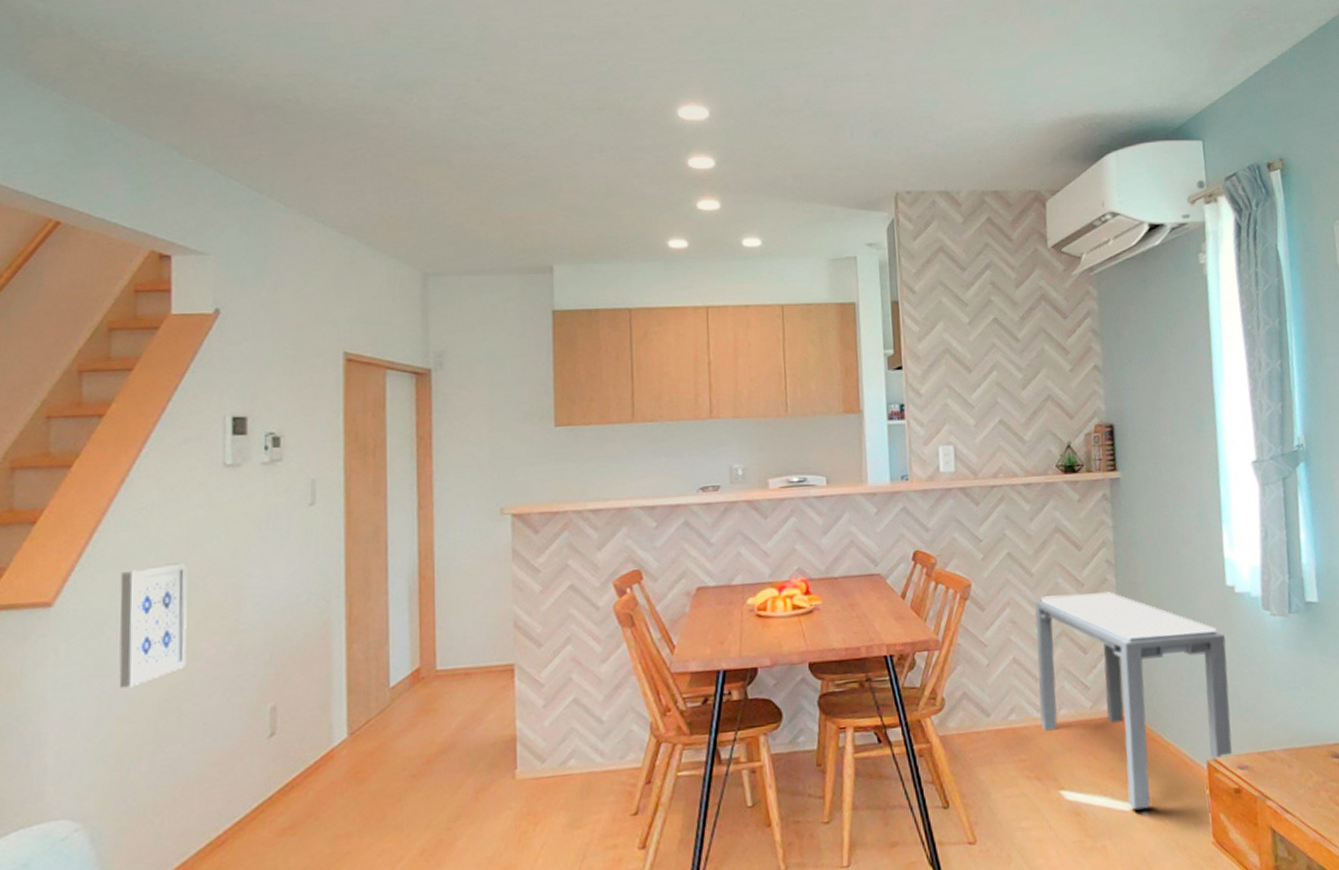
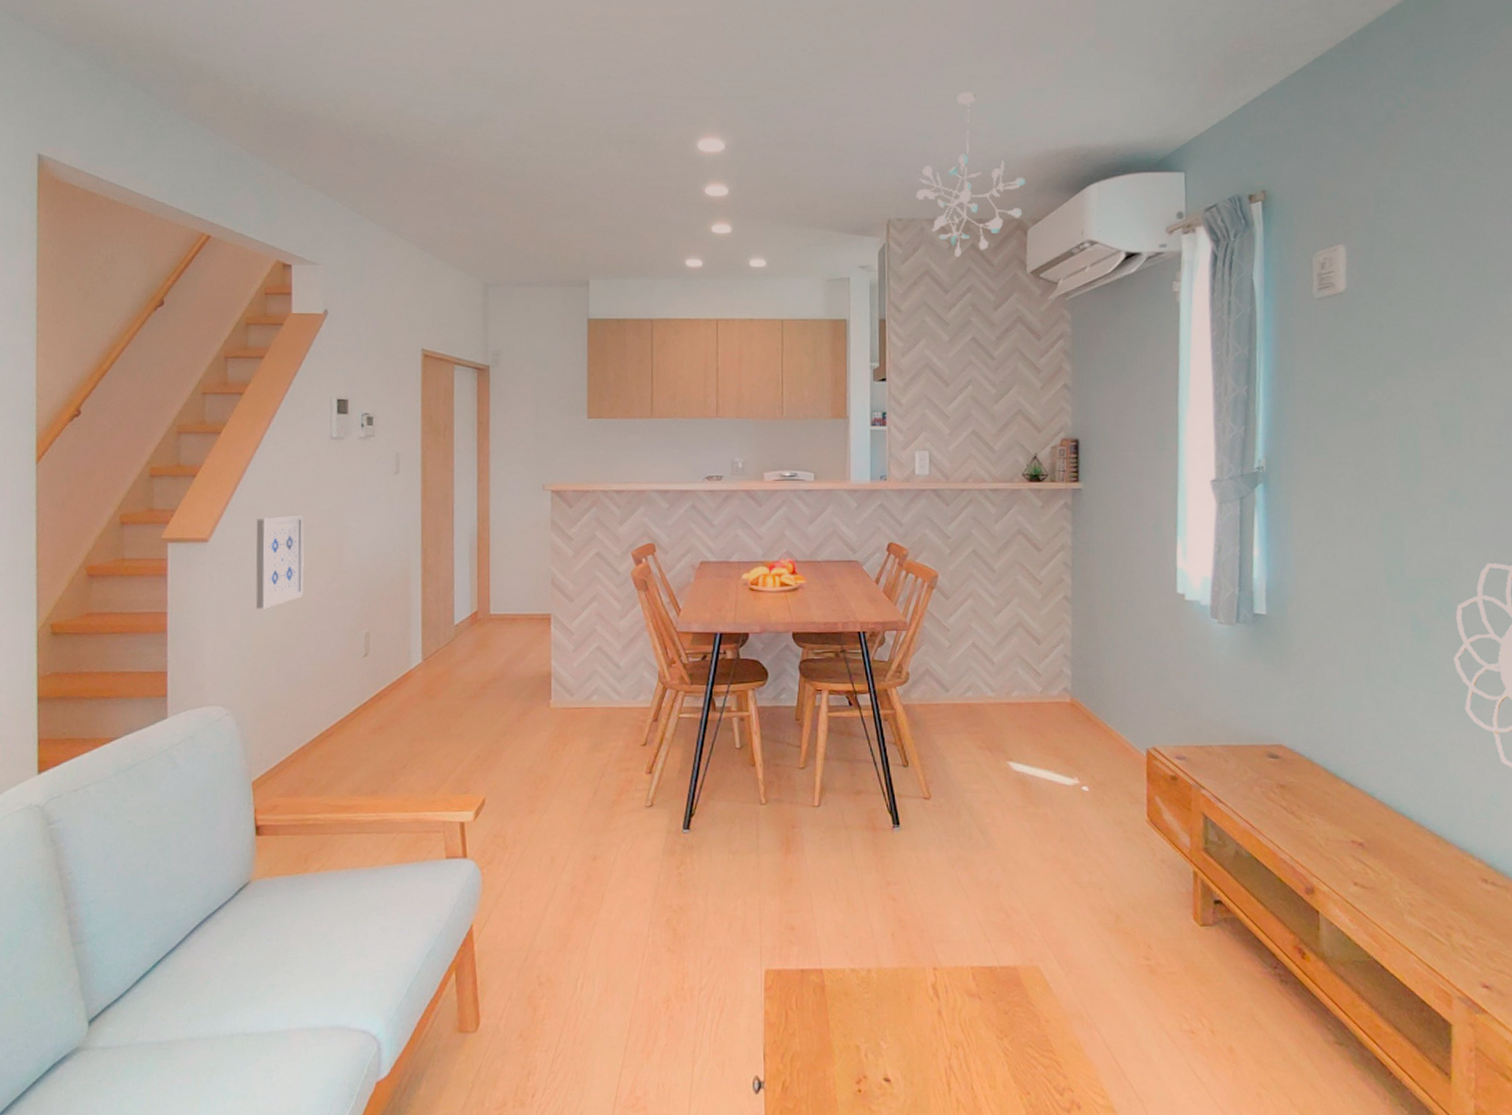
ceiling light fixture: none [924,57,1041,232] -> present [915,92,1025,257]
console table: present [1035,592,1232,810] -> none [994,590,1173,785]

